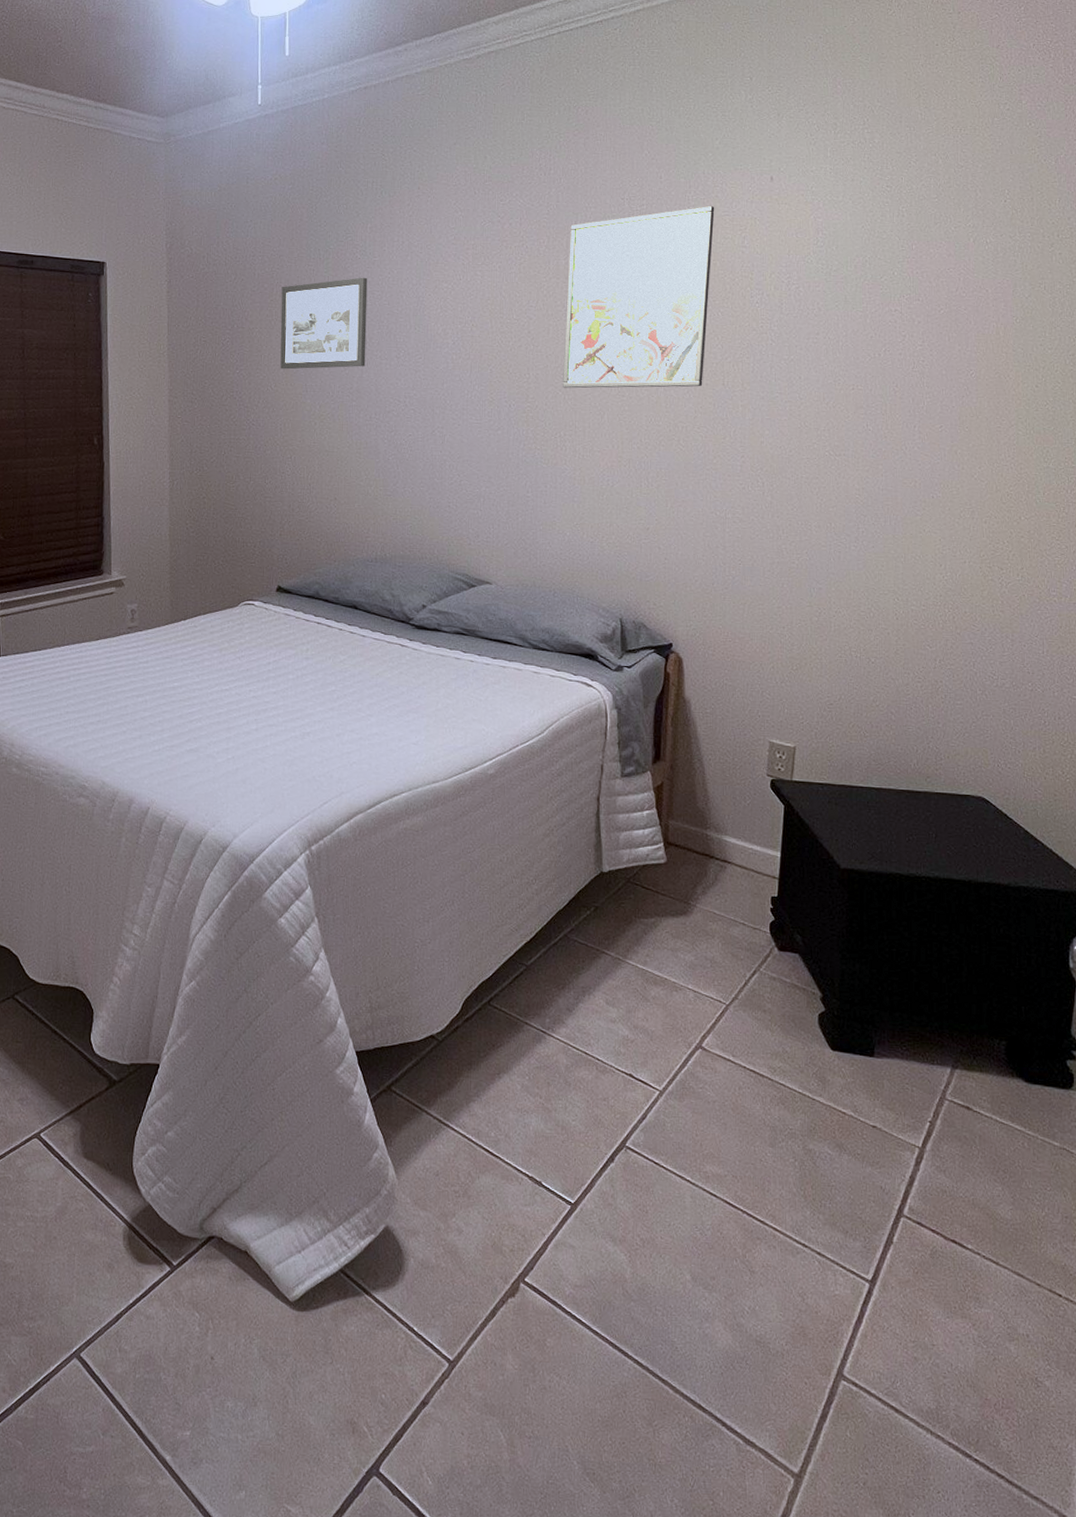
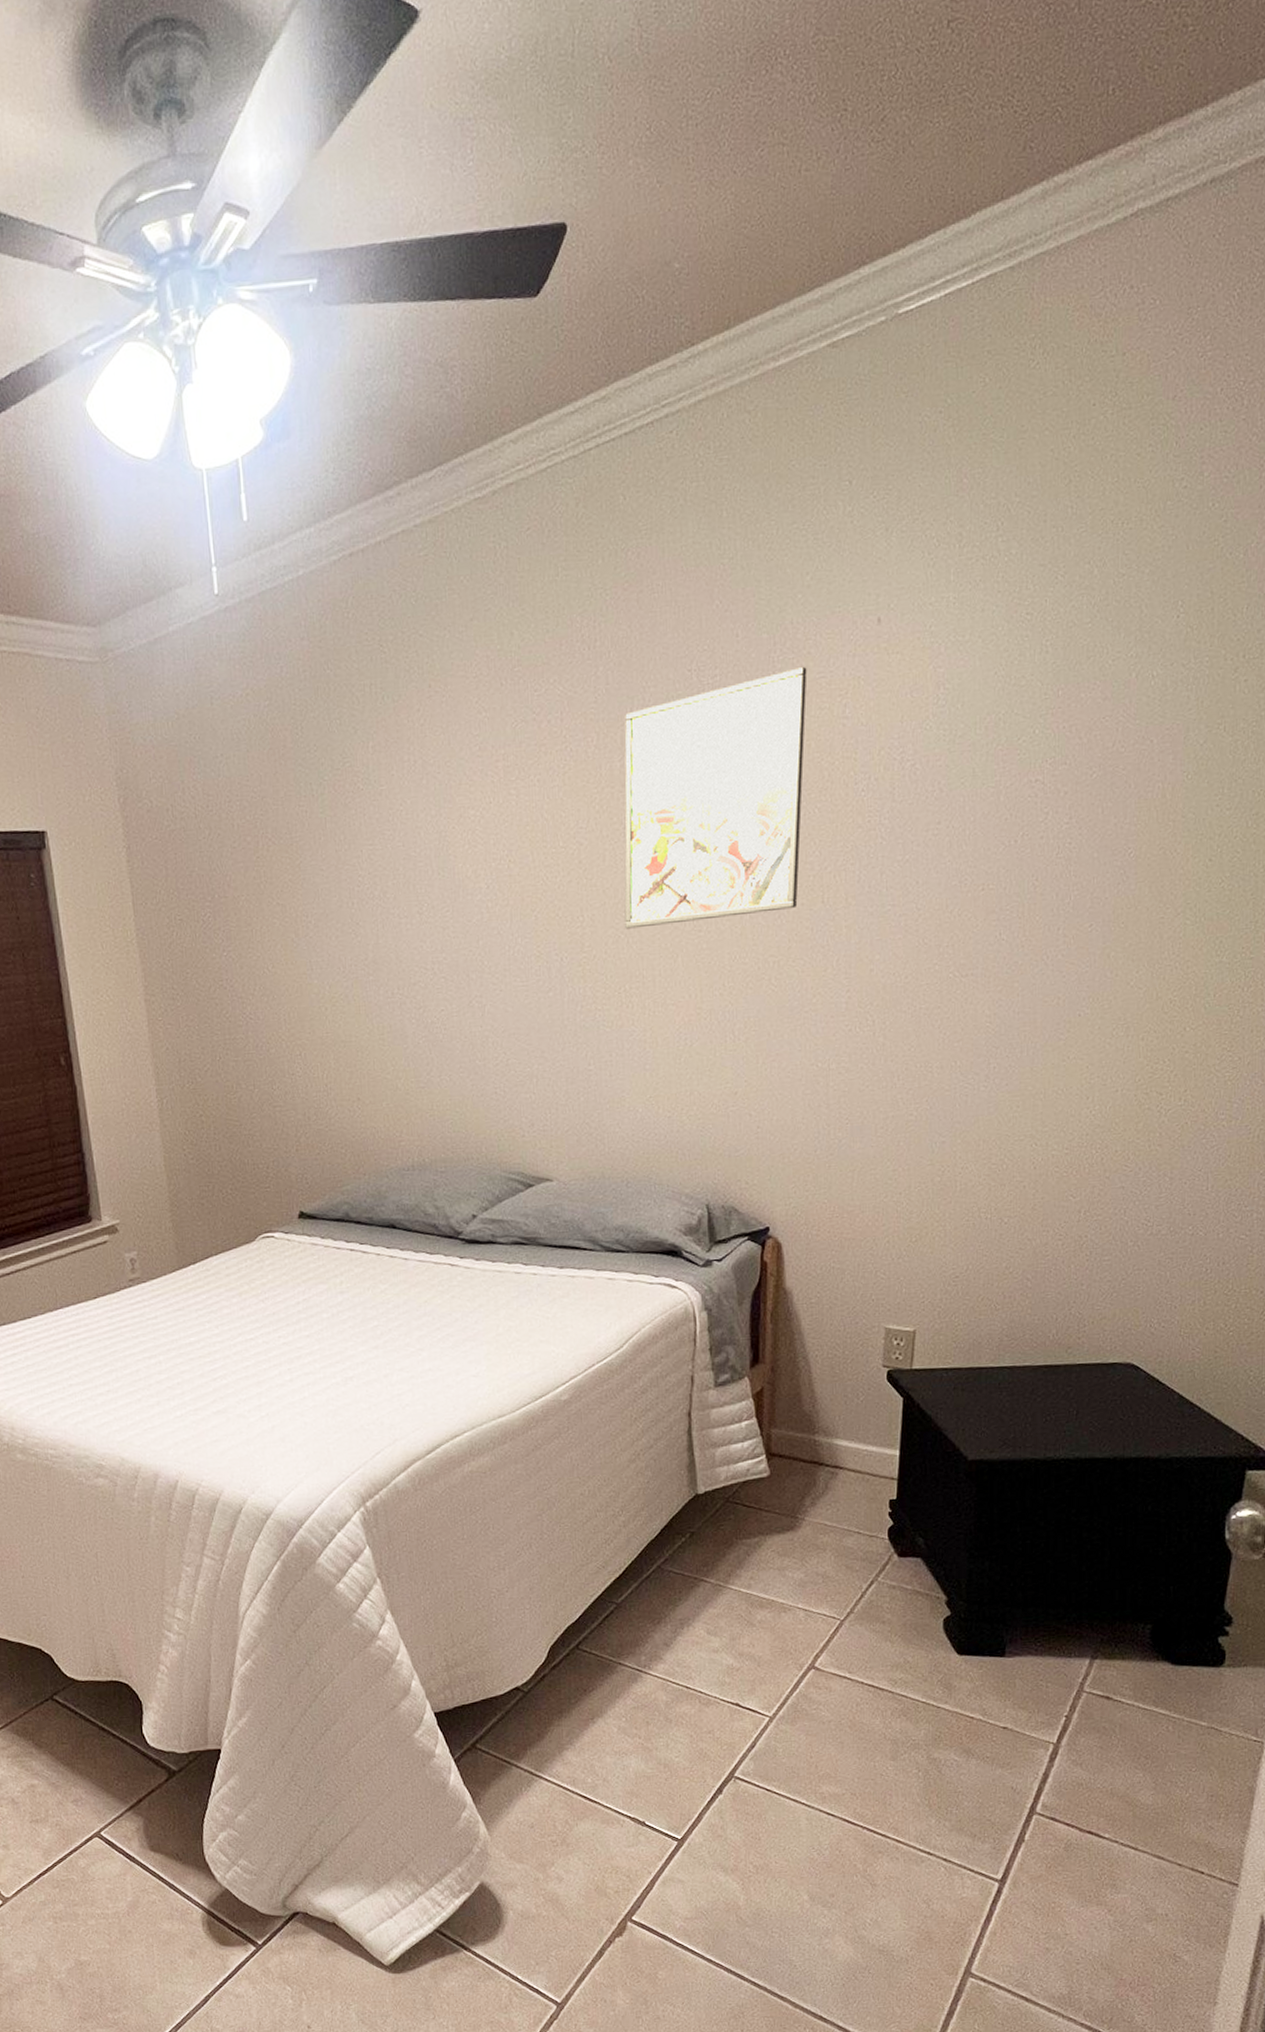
picture frame: present [280,277,368,370] -> none [268,813,381,945]

